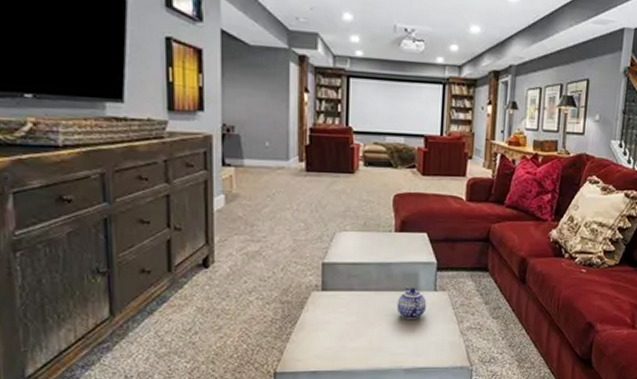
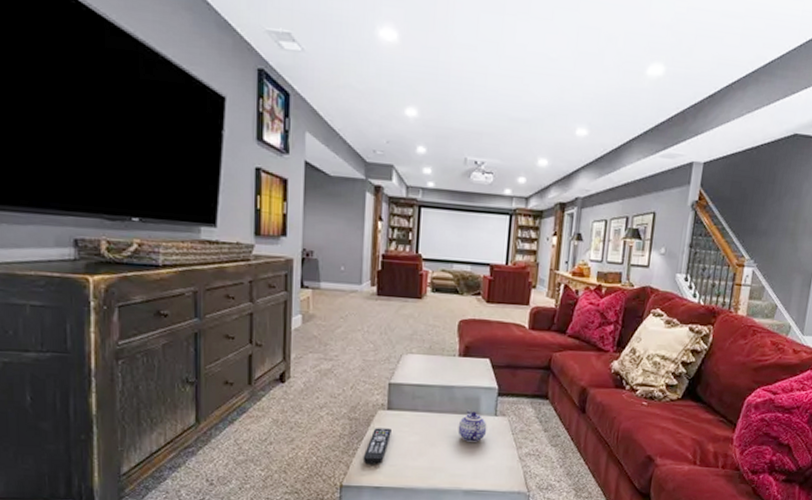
remote control: none [297,310,327,349] -> present [363,428,392,465]

